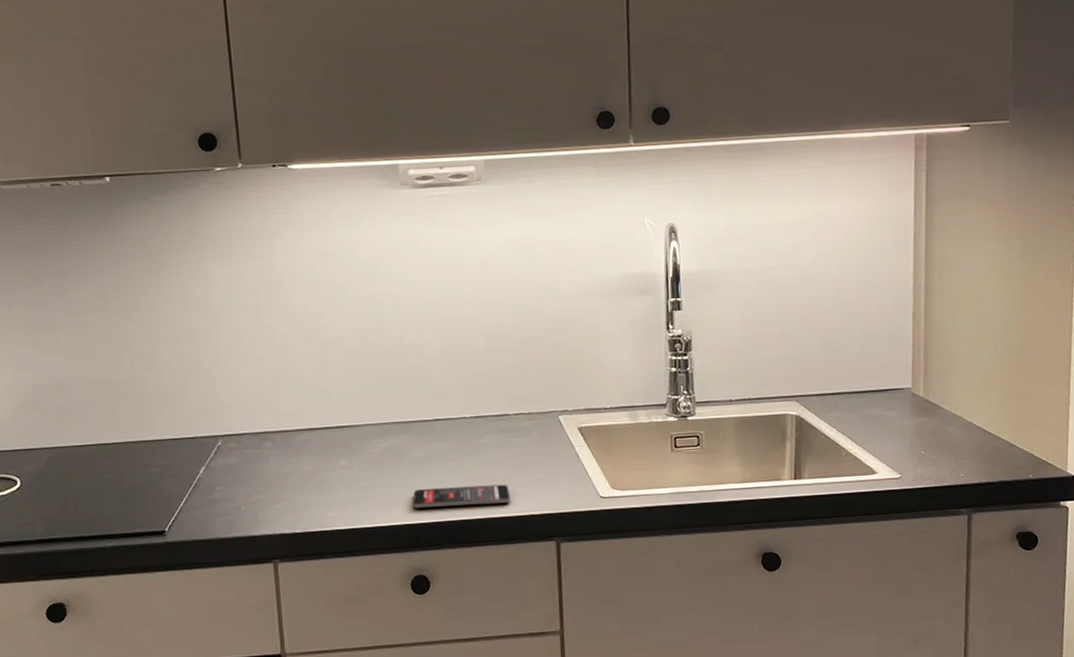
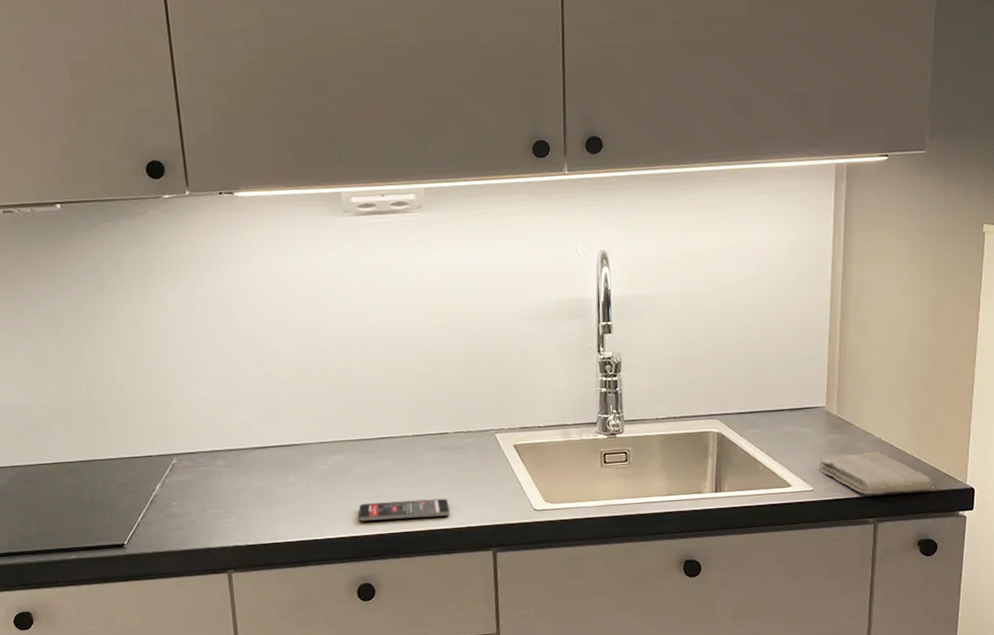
washcloth: none [905,436,1031,484] -> present [818,451,933,495]

